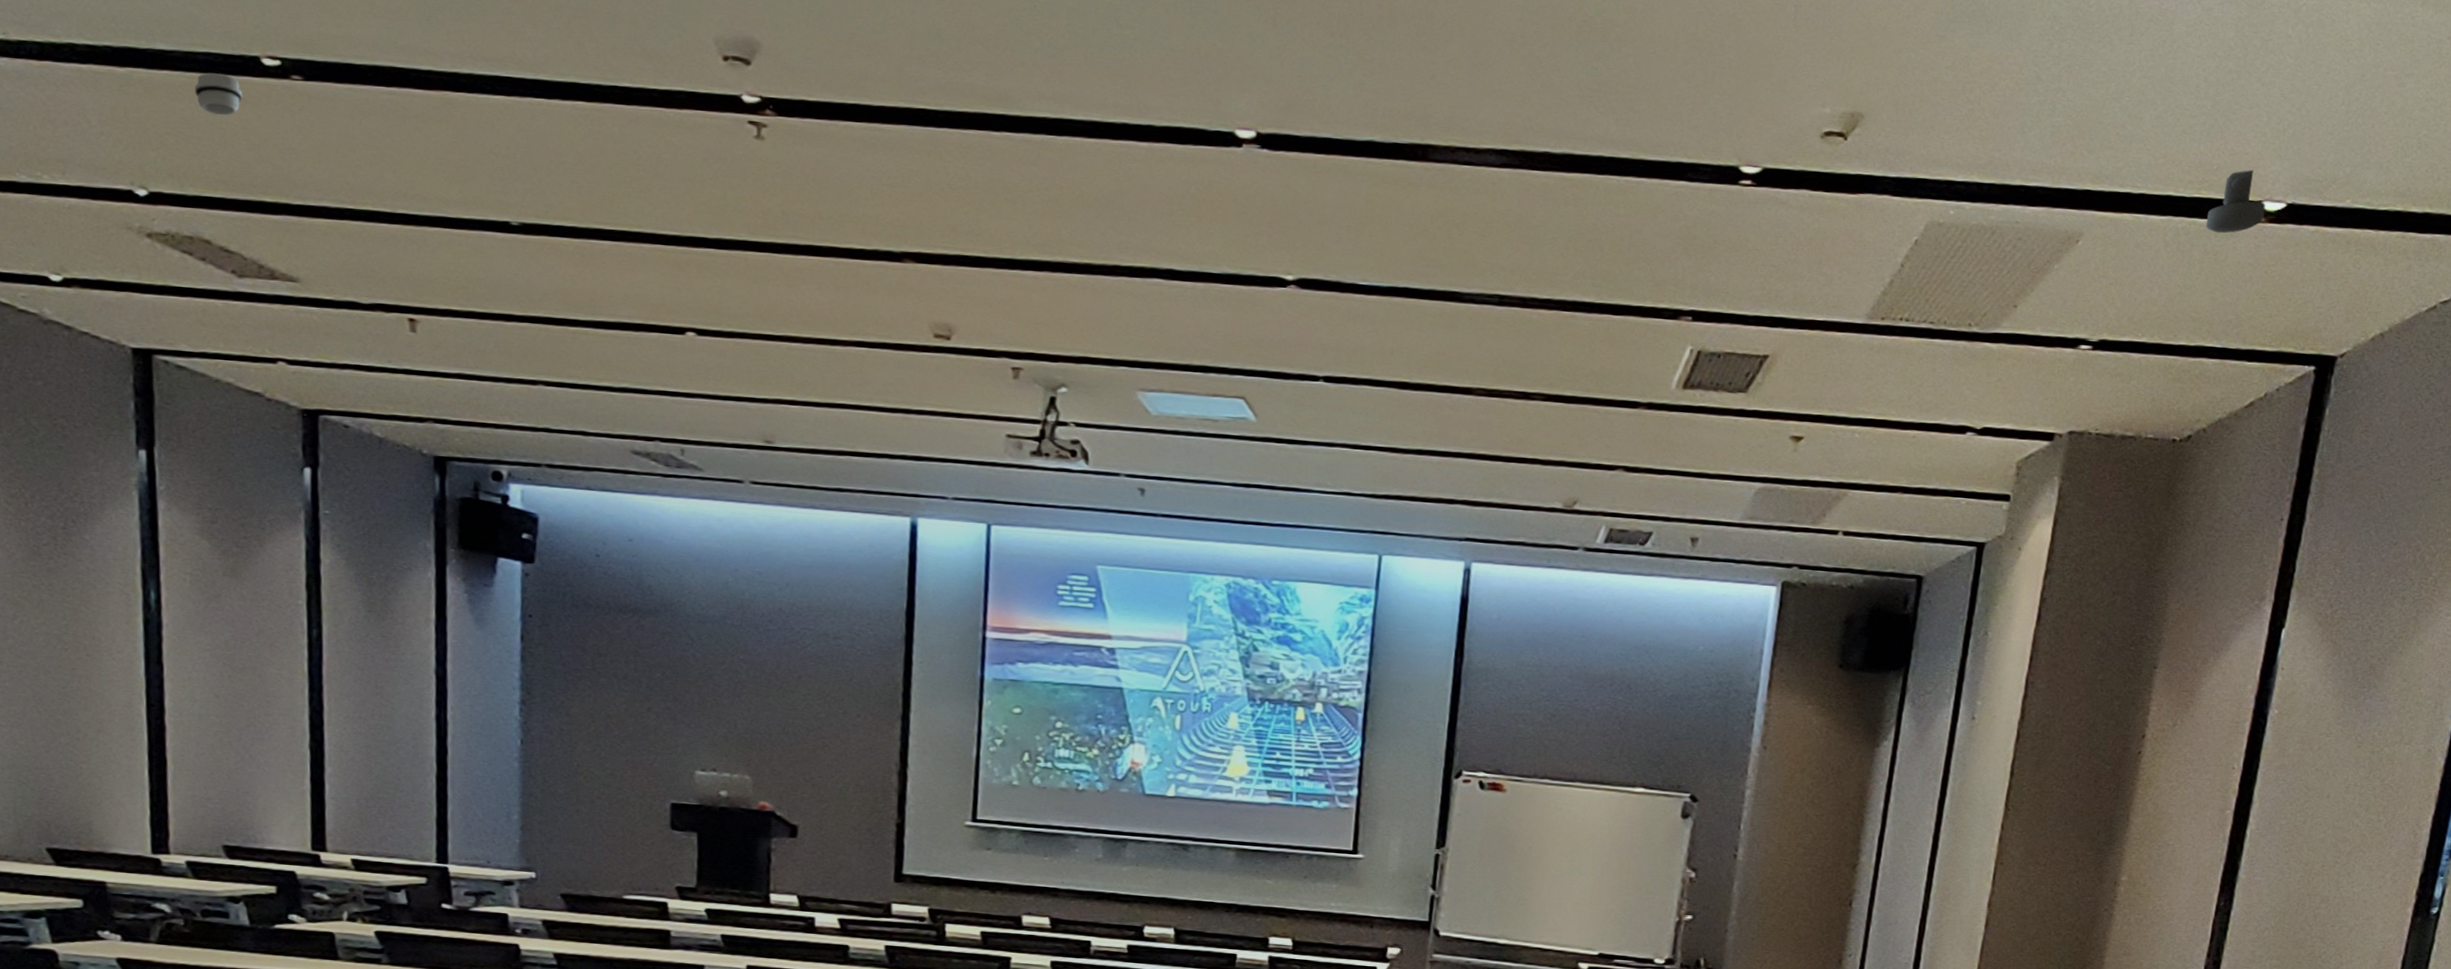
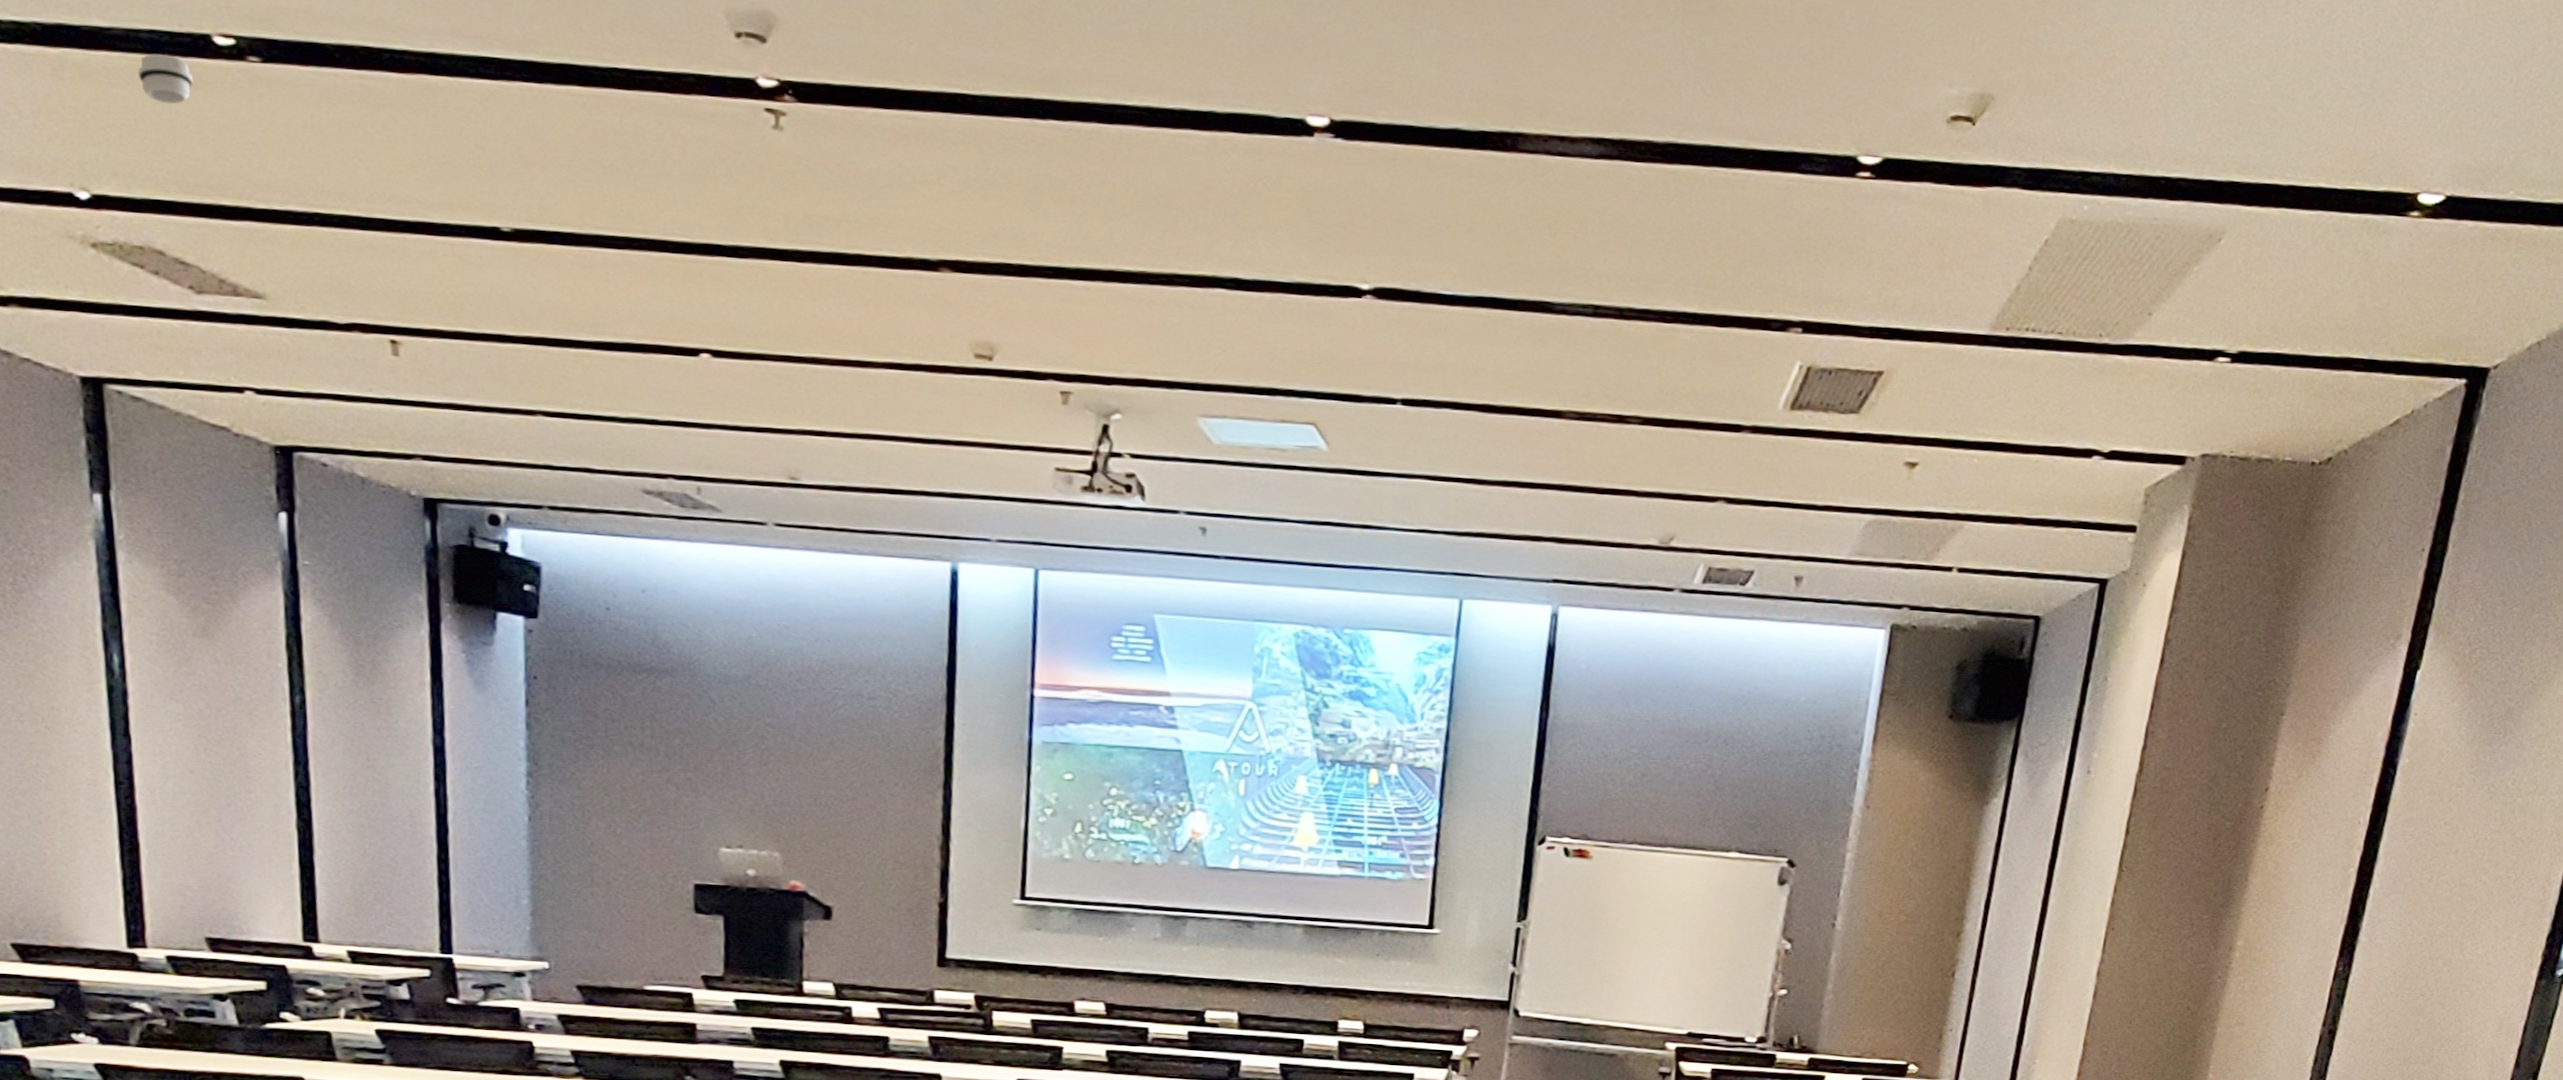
security camera: present [2206,169,2266,234] -> none [2358,157,2423,230]

